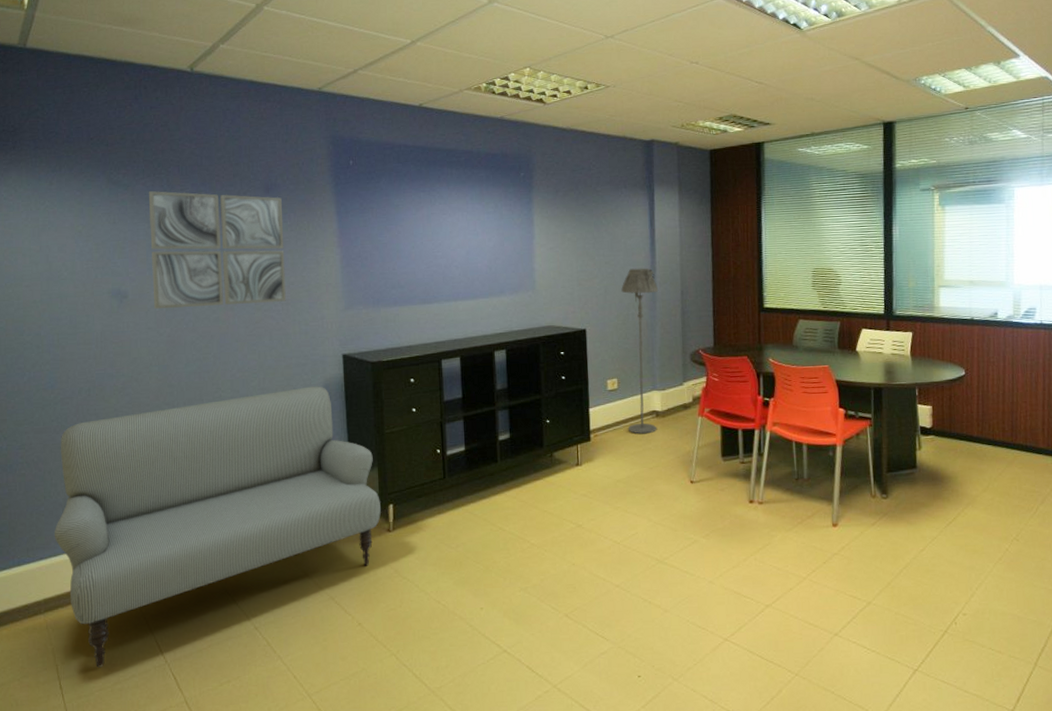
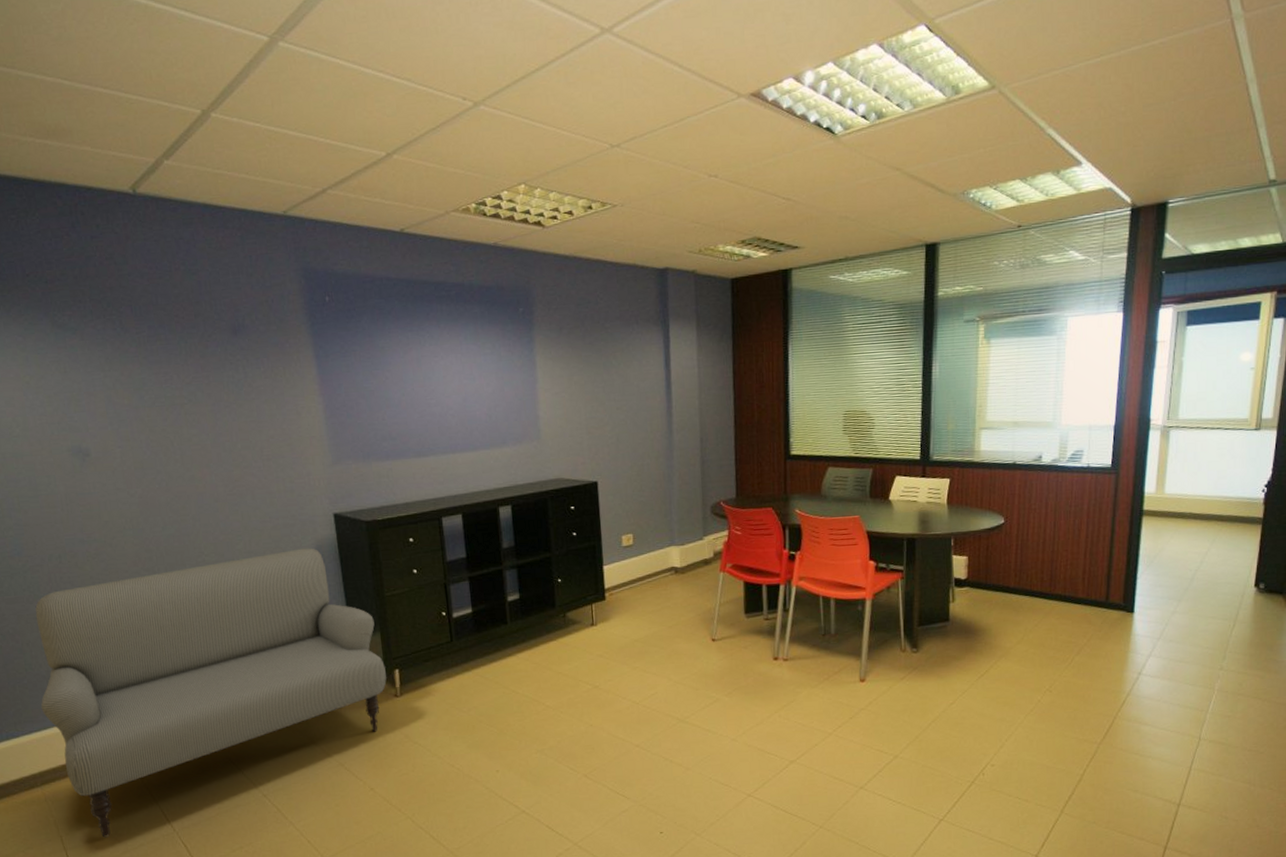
wall art: present [148,191,286,309] -> none [99,335,267,467]
floor lamp: present [621,268,659,434] -> none [635,413,676,592]

